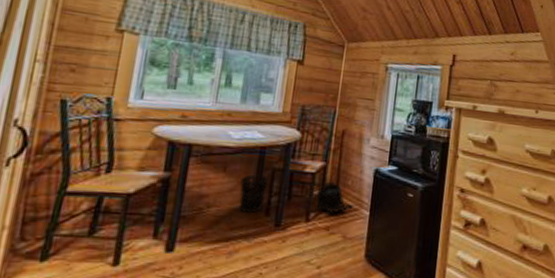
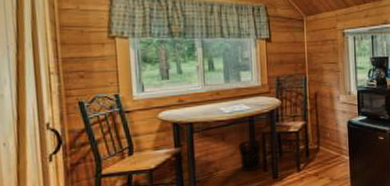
backpack: present [315,178,356,214] -> none [302,134,337,162]

